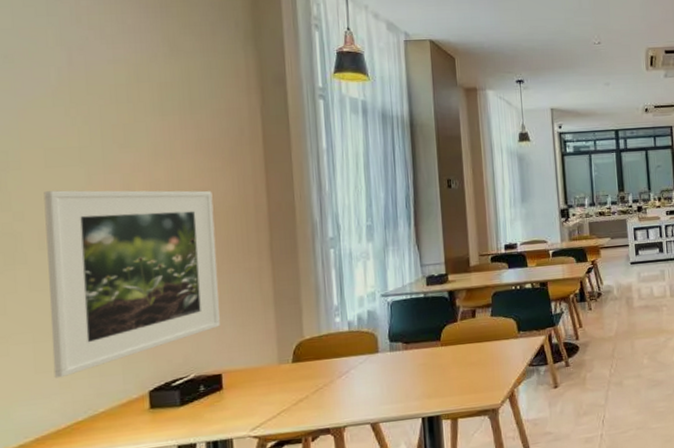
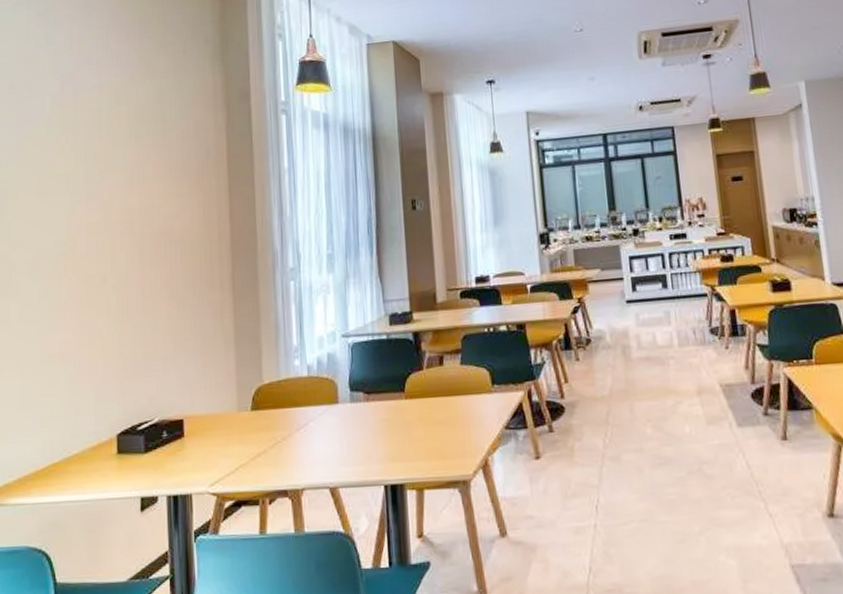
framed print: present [43,190,220,379] -> none [35,217,183,415]

